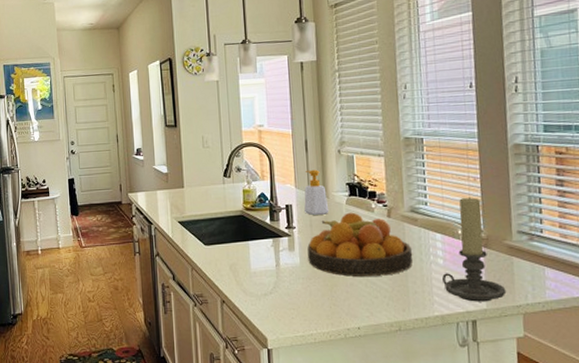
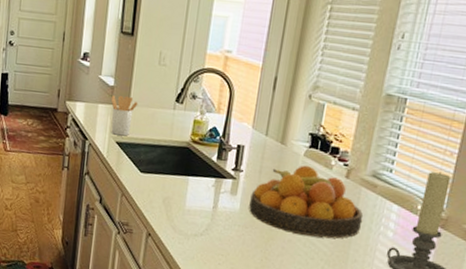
utensil holder: none [167,179,192,216] -> present [110,95,138,136]
soap bottle: present [304,169,329,216] -> none [257,110,286,163]

